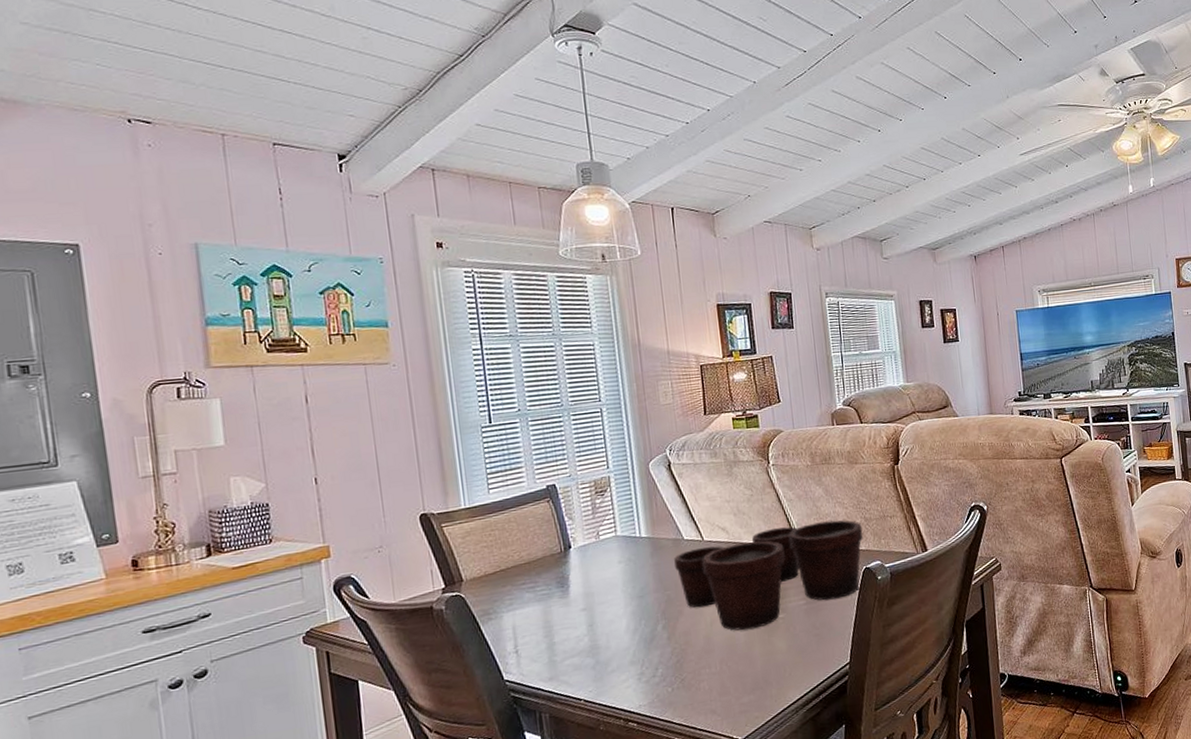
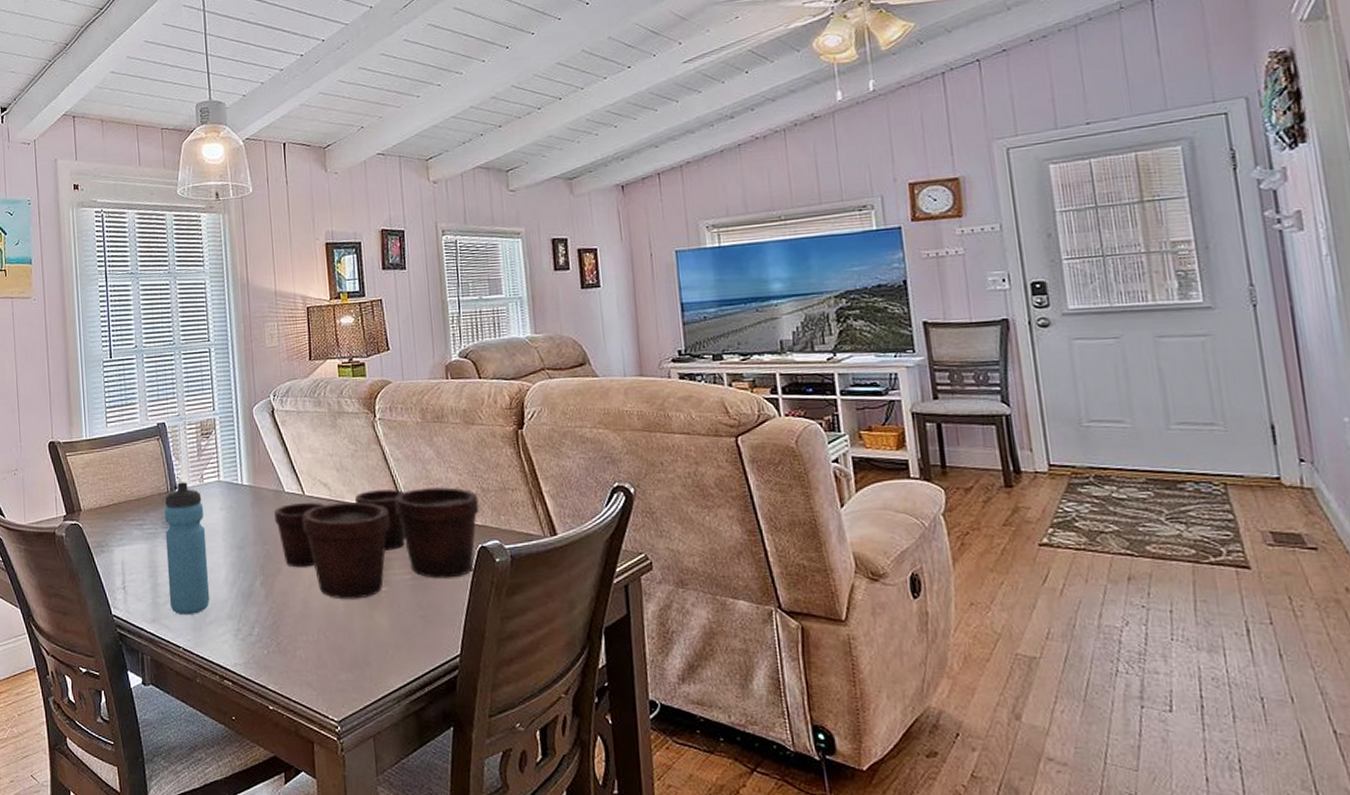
water bottle: none [558,540,611,669] -> present [164,482,210,616]

